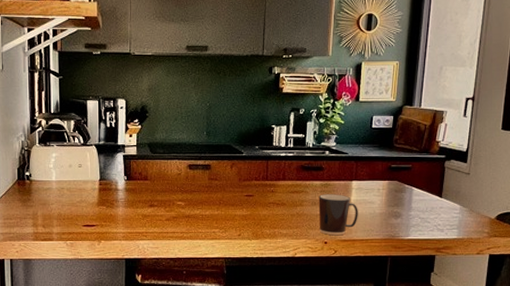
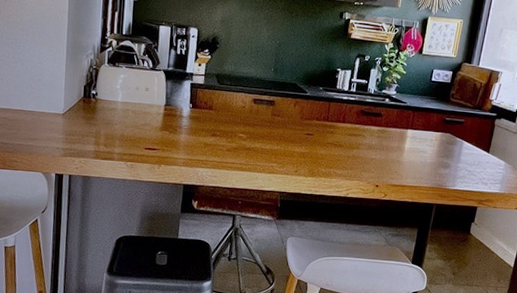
mug: present [318,194,358,236] -> none [372,139,411,181]

